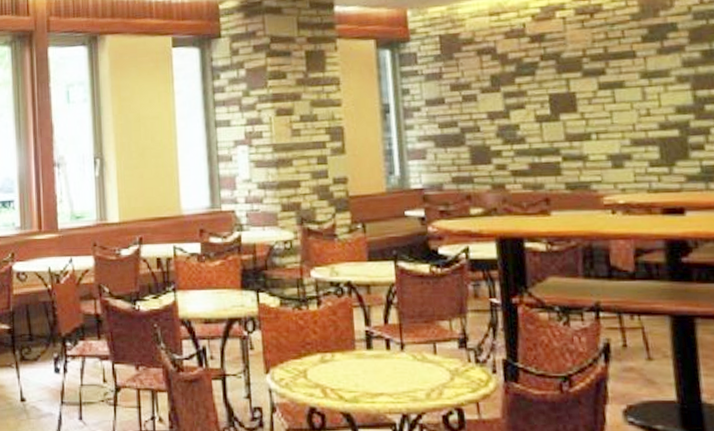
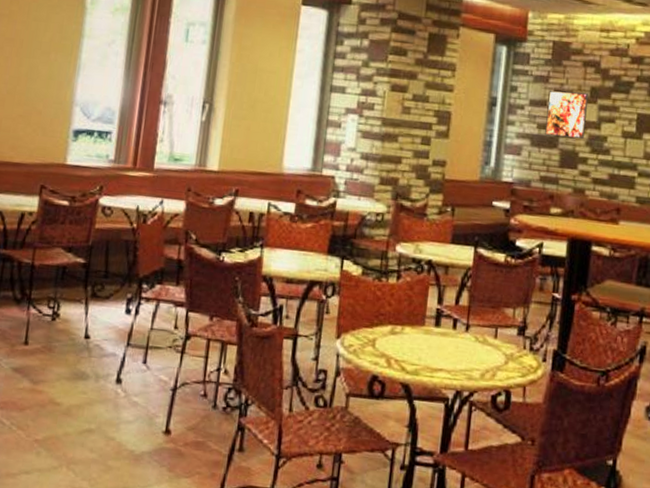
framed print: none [444,82,493,134] -> present [545,90,589,140]

